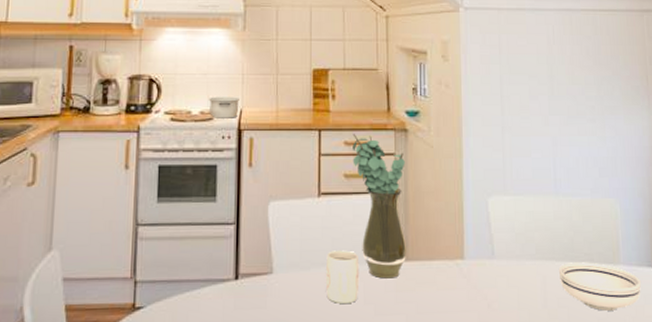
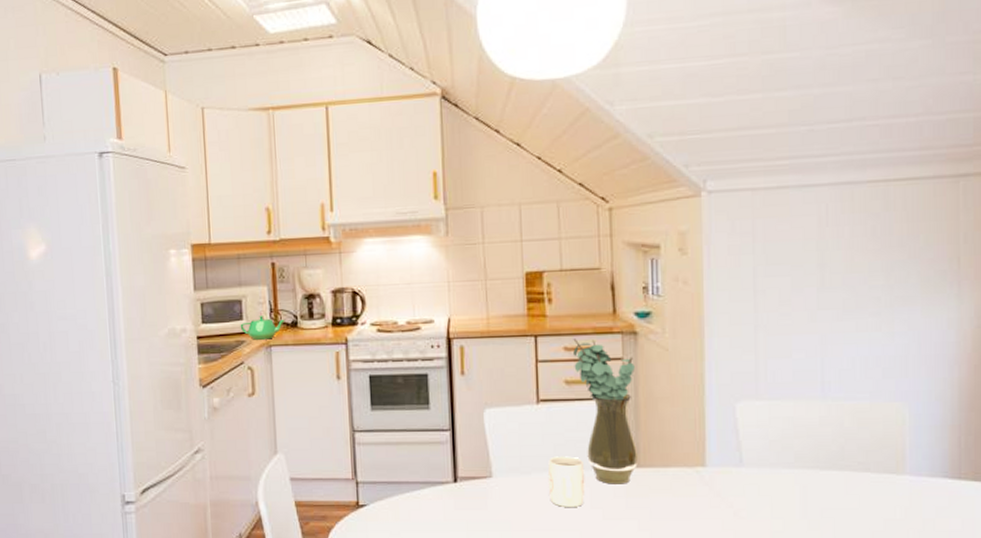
teapot: none [28,99,78,125] -> present [240,316,286,340]
cooking pot: present [209,97,239,118] -> none [414,305,447,328]
bowl: present [558,262,641,311] -> none [823,471,932,523]

